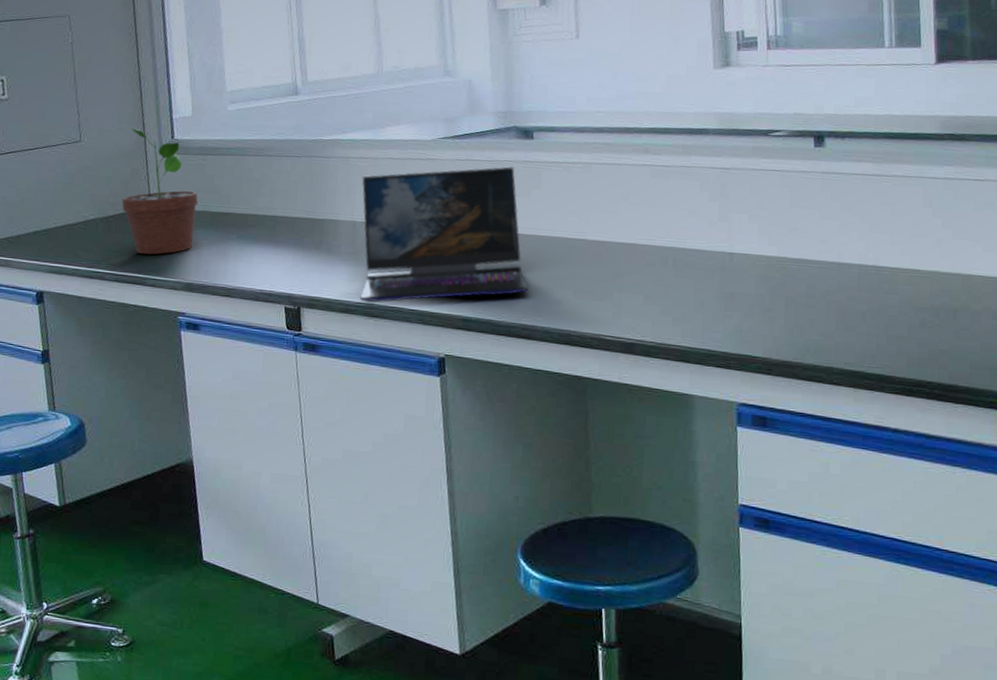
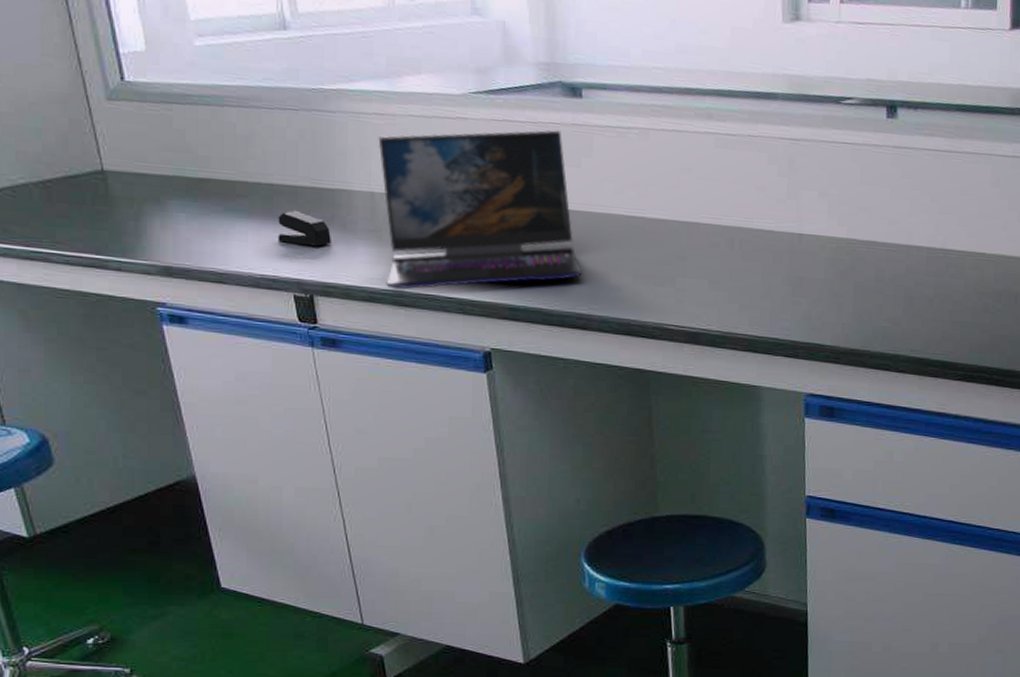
potted plant: present [122,127,199,255] -> none [61,63,168,231]
stapler: none [276,237,319,267] -> present [278,210,333,247]

